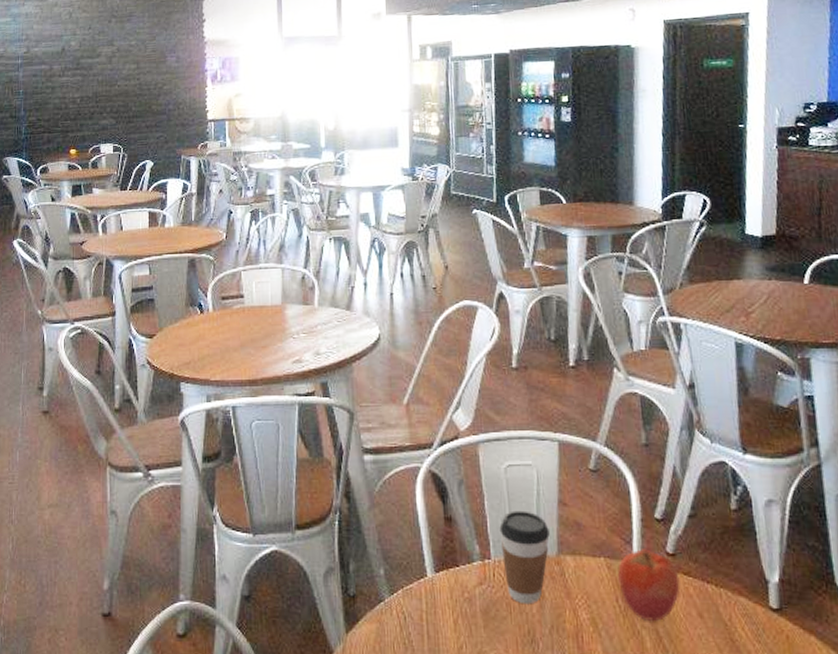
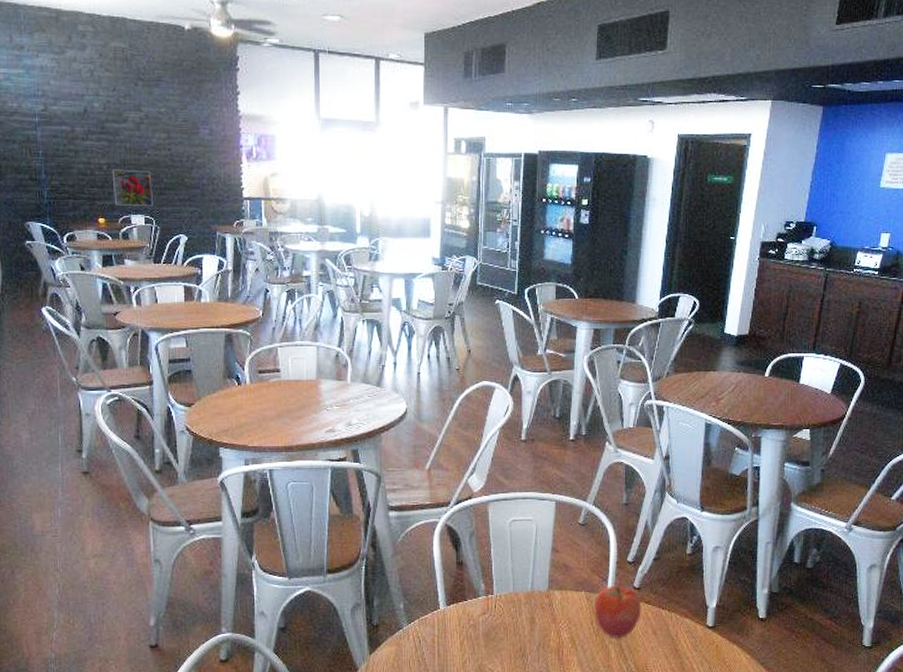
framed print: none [84,101,121,136] -> present [111,169,153,207]
coffee cup: present [499,510,550,605] -> none [502,556,543,628]

